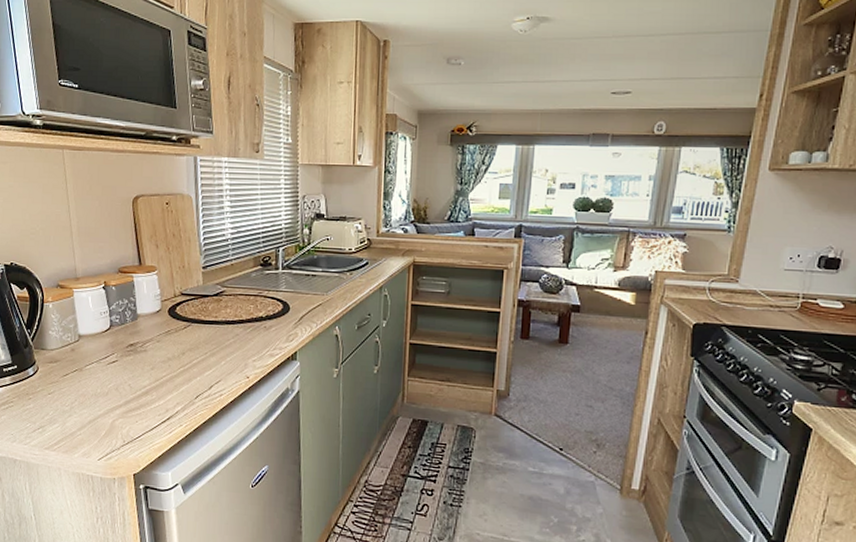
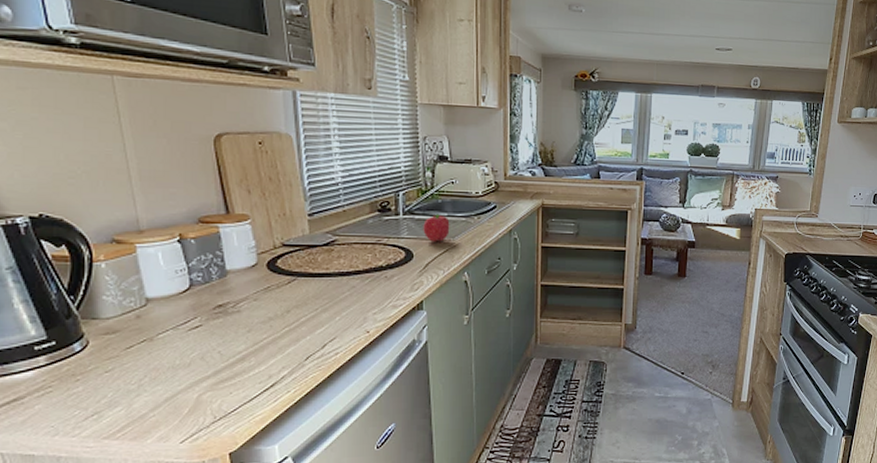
fruit: none [299,269,324,296] -> present [423,214,450,242]

